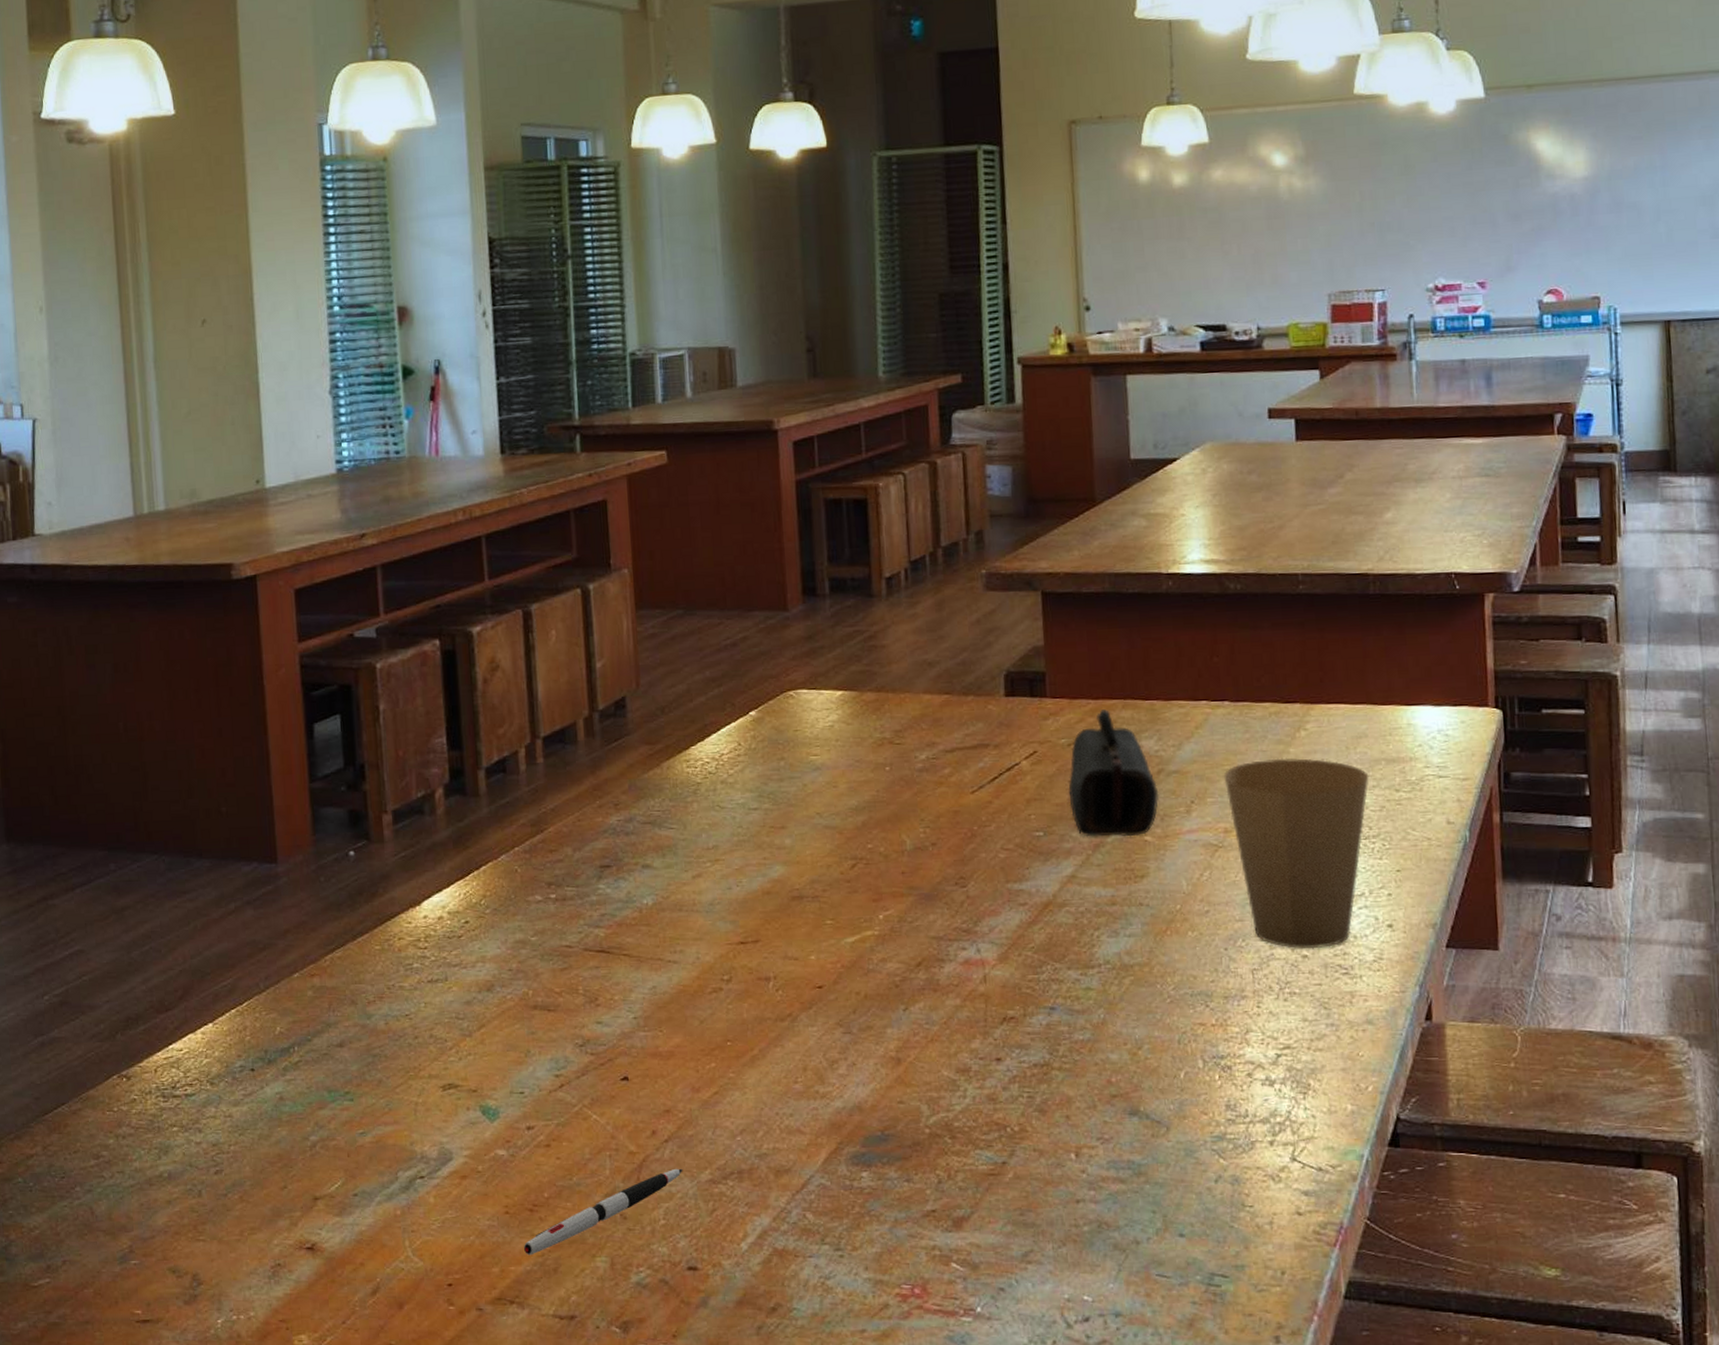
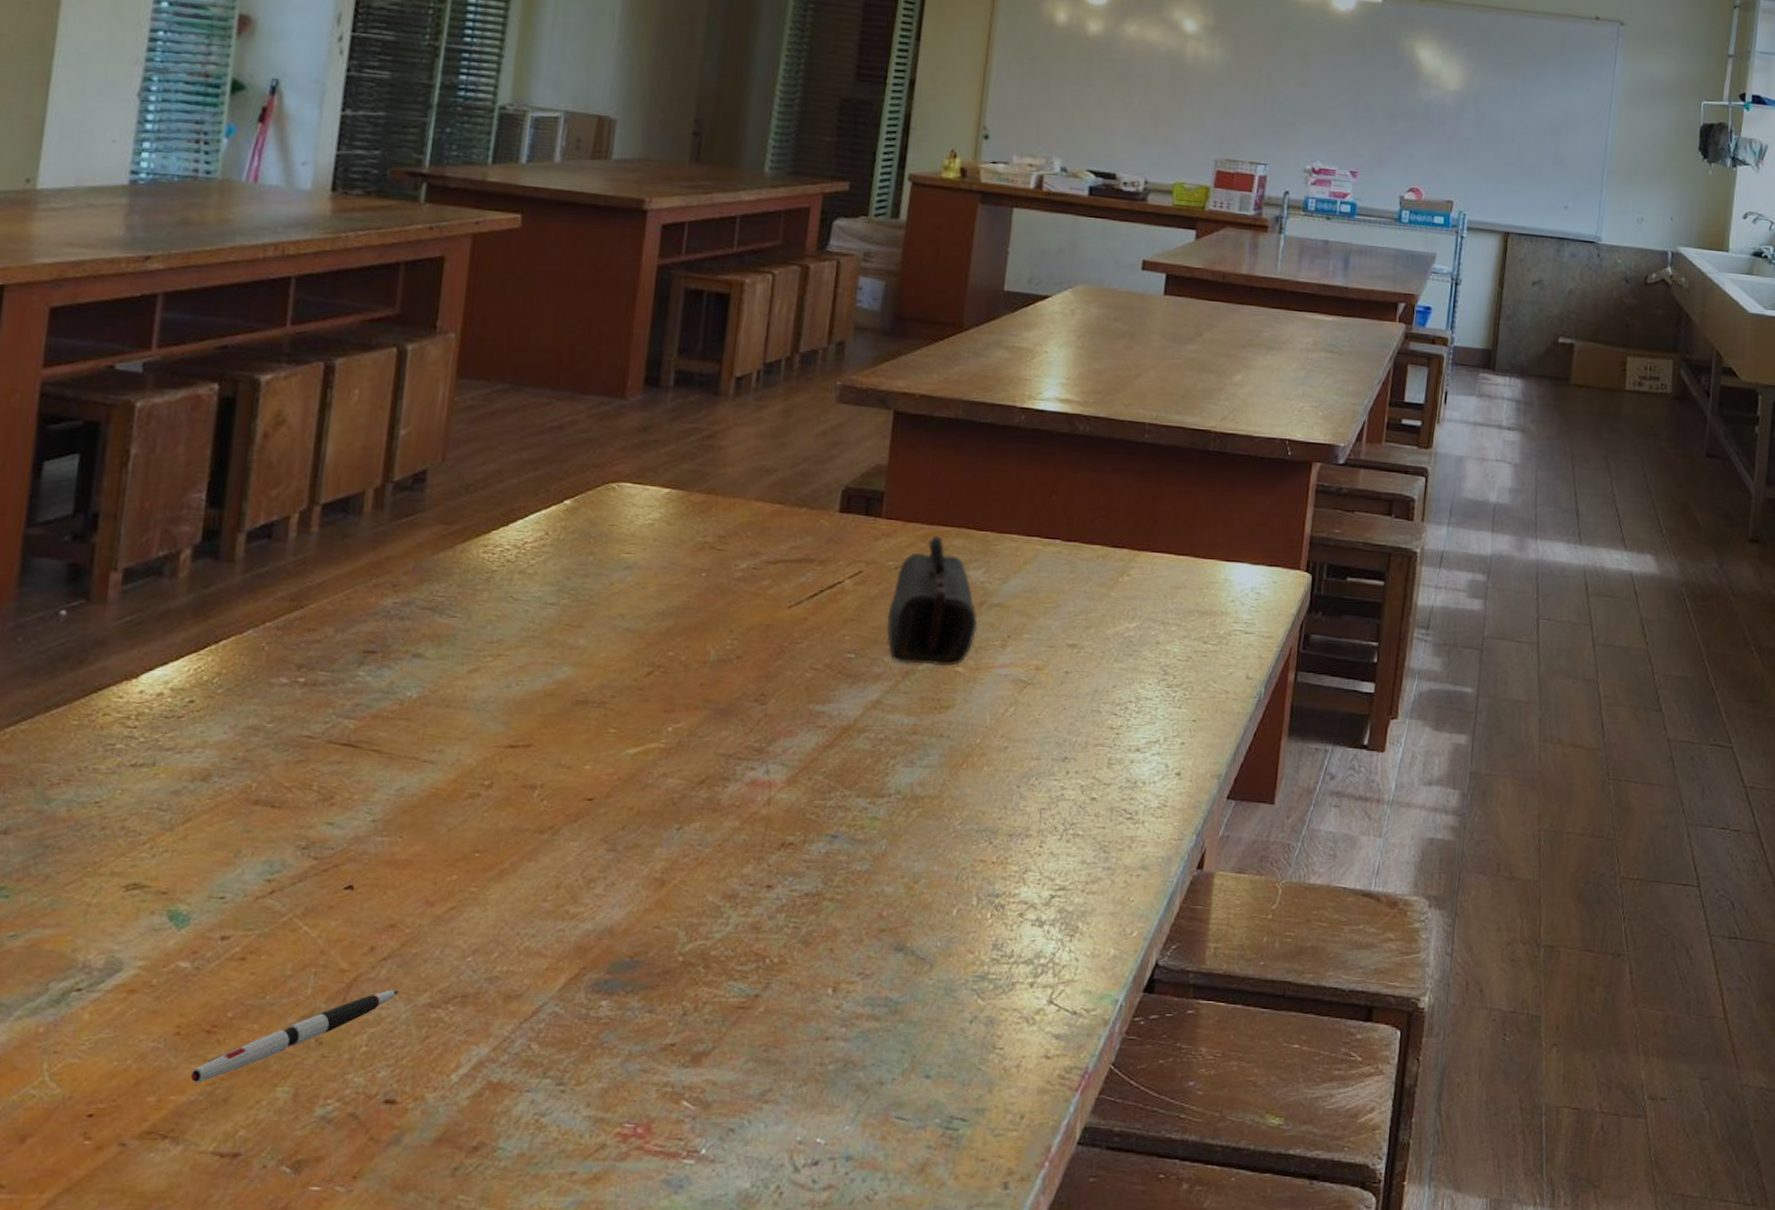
paper cup: present [1223,758,1369,949] -> none [1043,600,1181,792]

